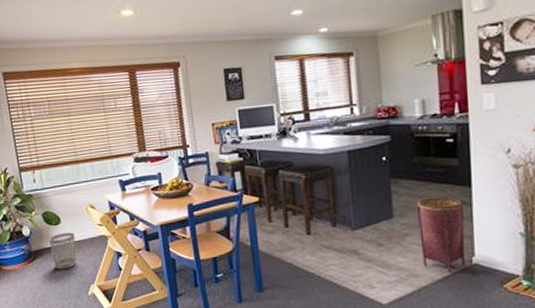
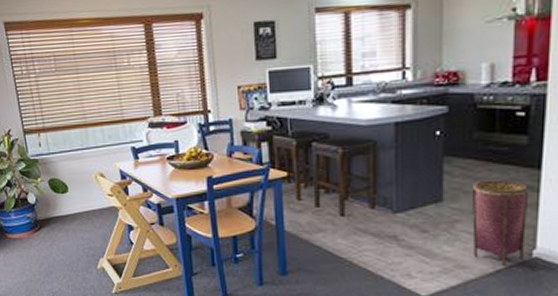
wastebasket: present [48,232,76,270] -> none [55,202,85,241]

